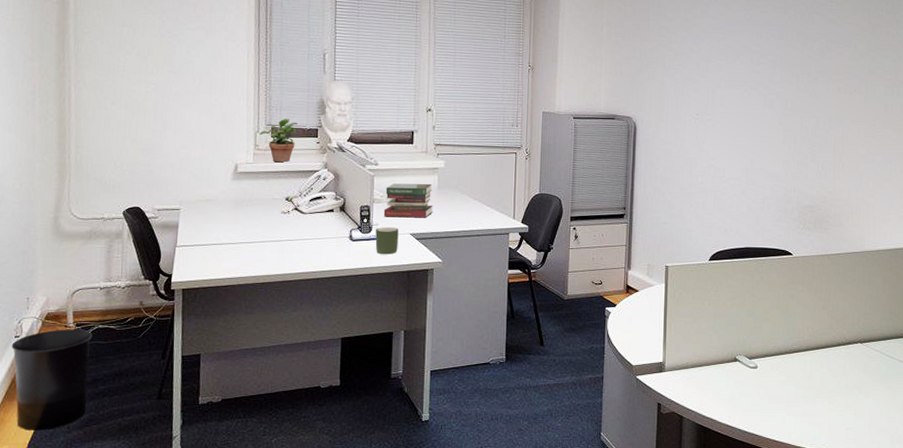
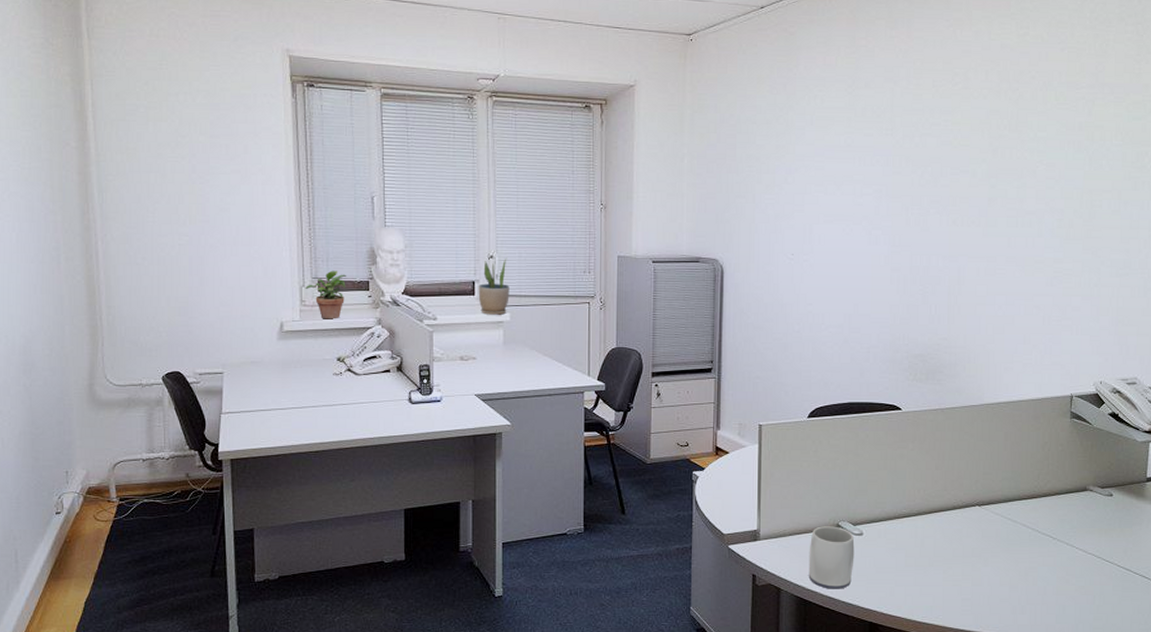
waste bin: present [11,329,93,430] -> none [53,504,138,611]
mug: present [375,227,399,256] -> none [437,388,462,419]
books: present [383,183,433,218] -> none [445,339,499,377]
potted plant: none [416,111,445,162] -> present [478,257,510,315]
mug: none [708,359,750,418] -> present [808,526,855,589]

